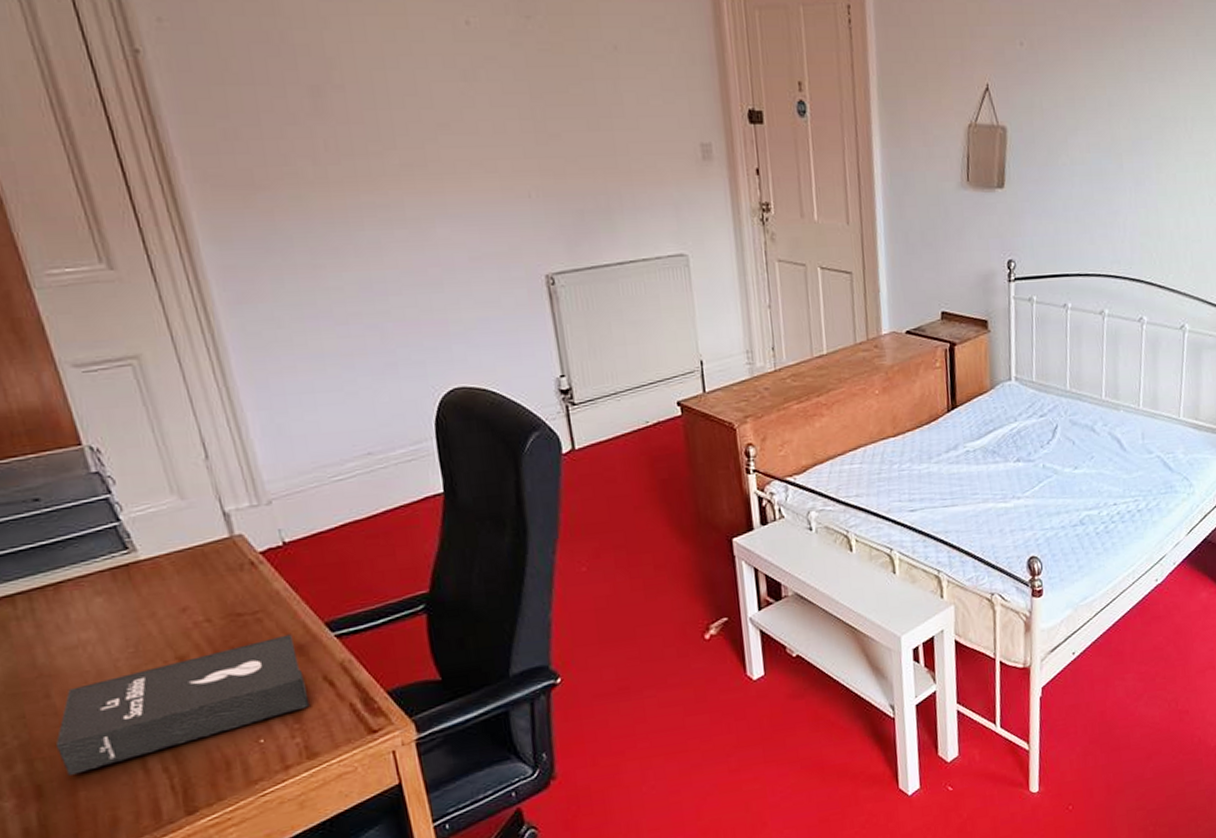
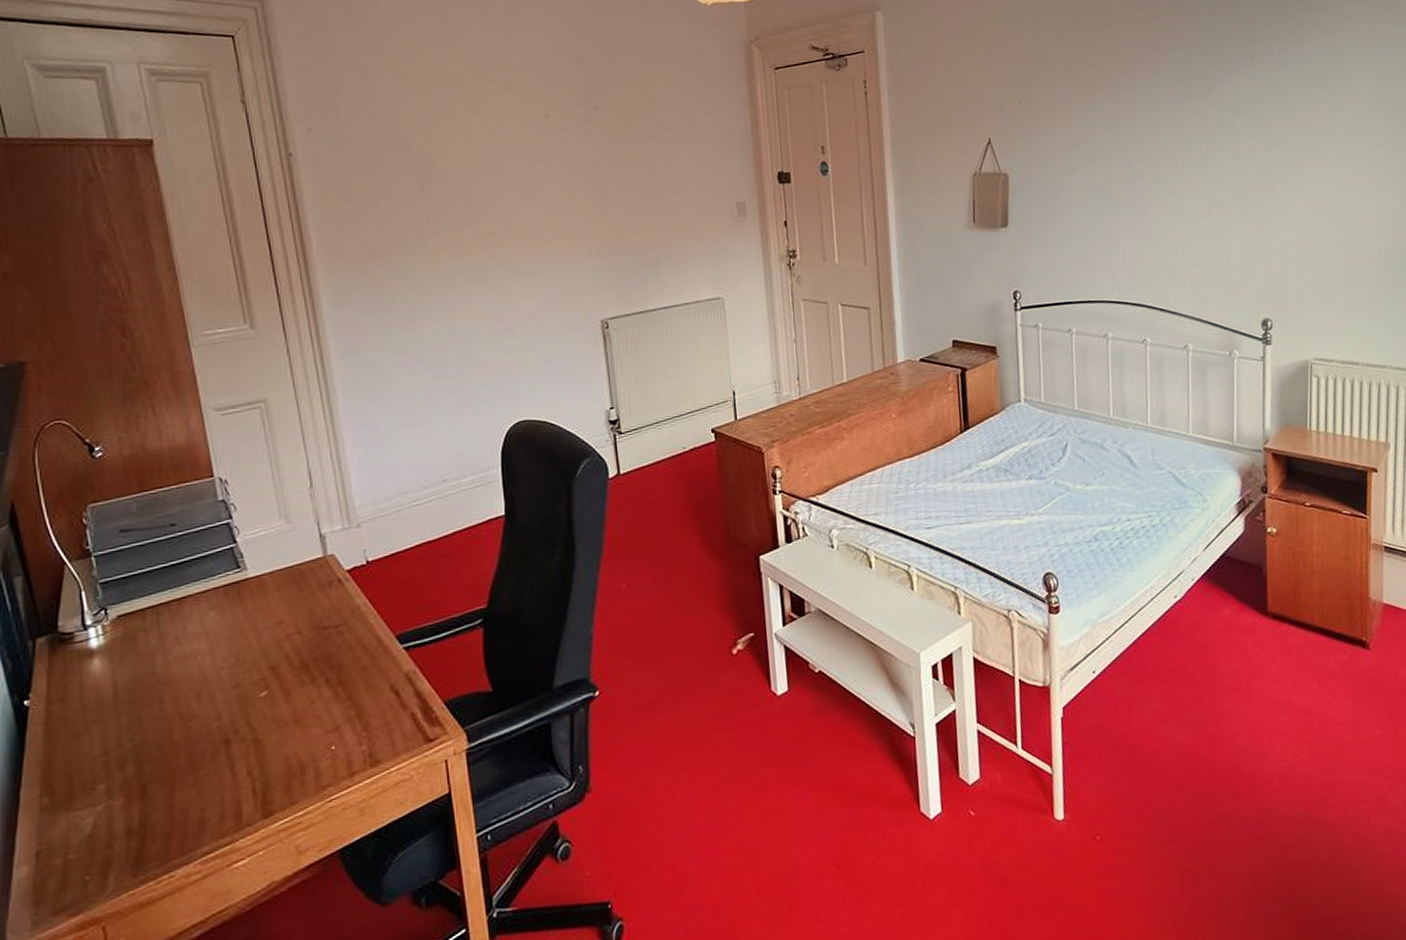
booklet: present [55,634,310,775] -> none [162,646,377,777]

